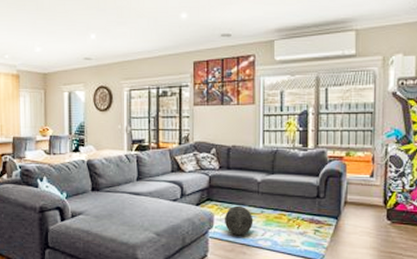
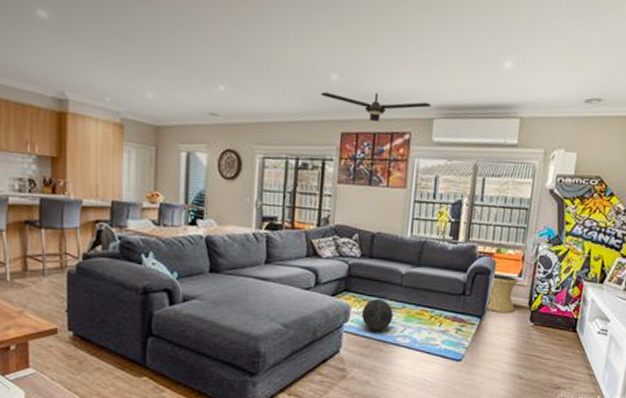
ceiling fan: none [174,24,271,50] -> present [321,92,431,122]
side table: none [342,175,371,213] -> present [486,273,519,314]

